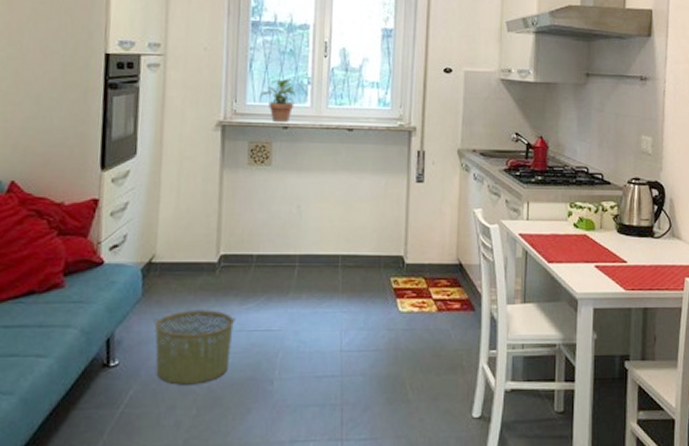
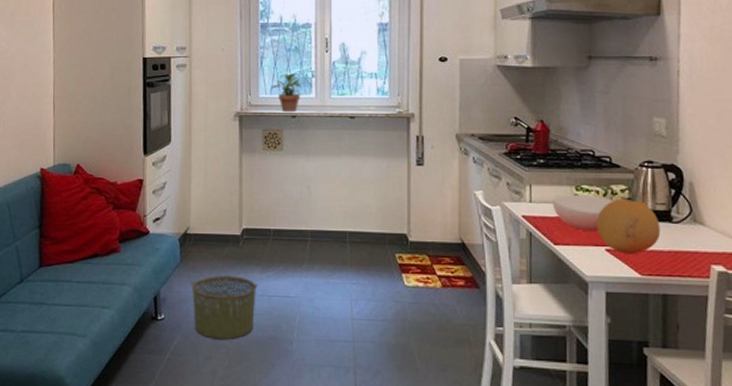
bowl: none [548,211,604,249] -> present [552,194,614,232]
fruit: none [587,214,644,269] -> present [596,198,661,253]

